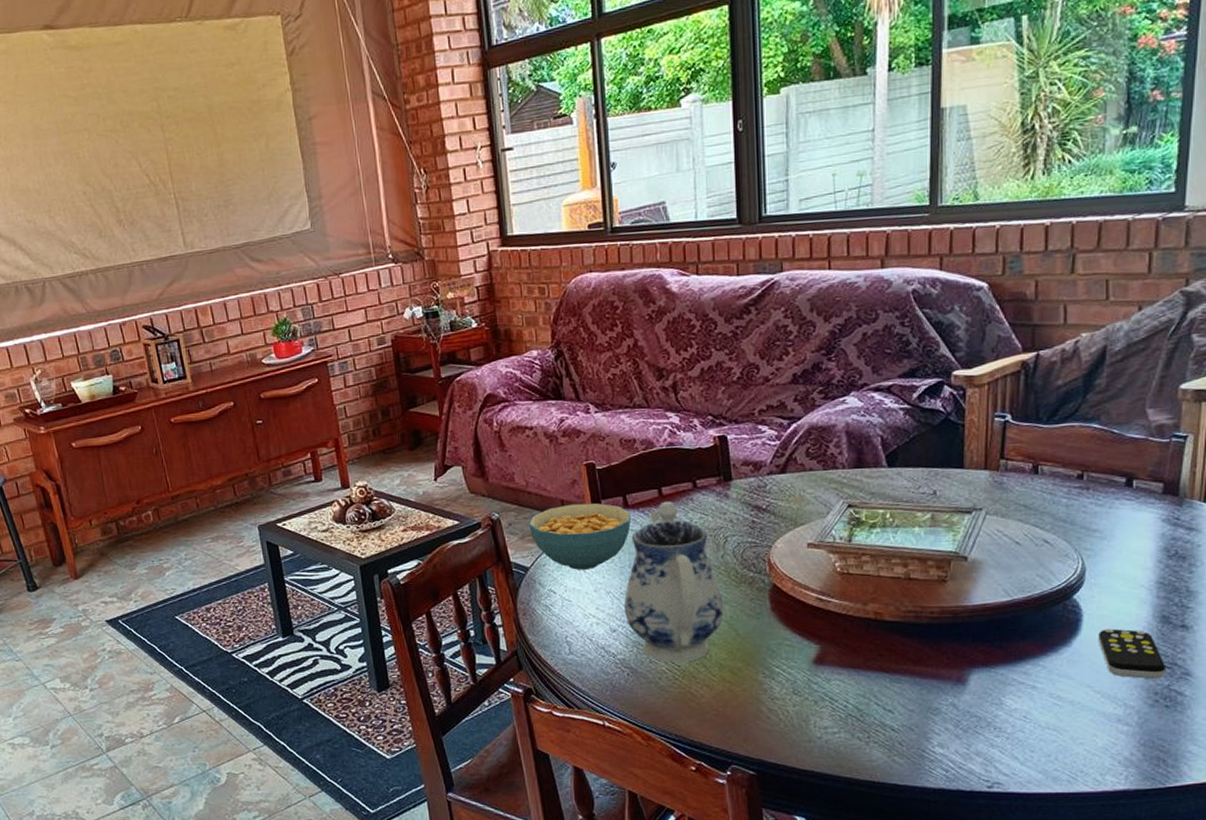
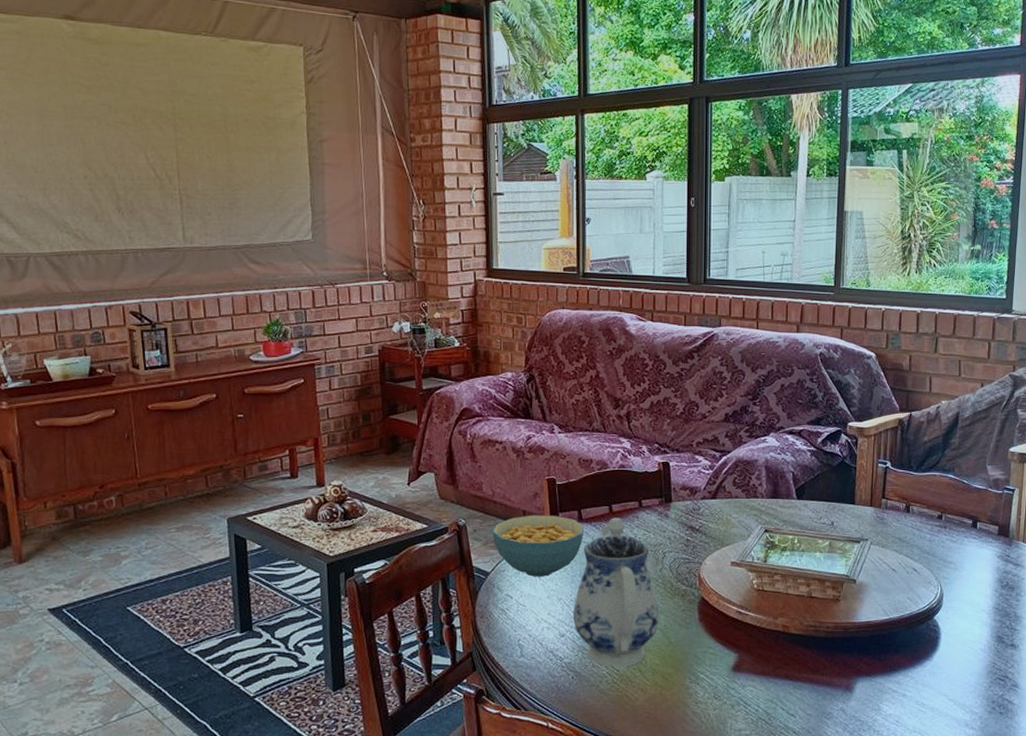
remote control: present [1098,628,1167,680] -> none [952,645,1001,690]

